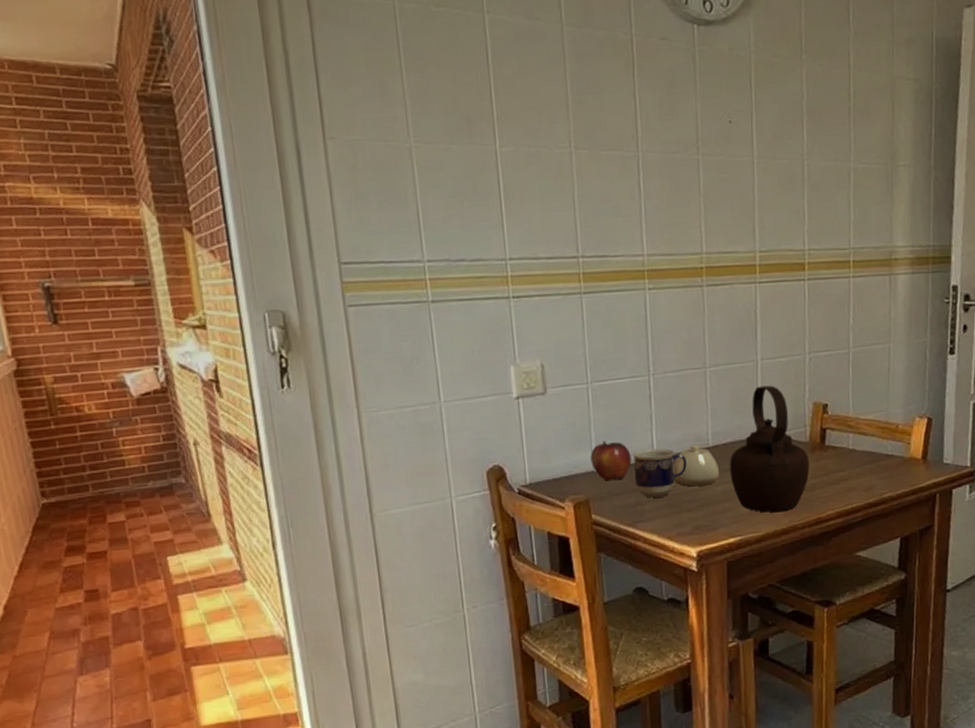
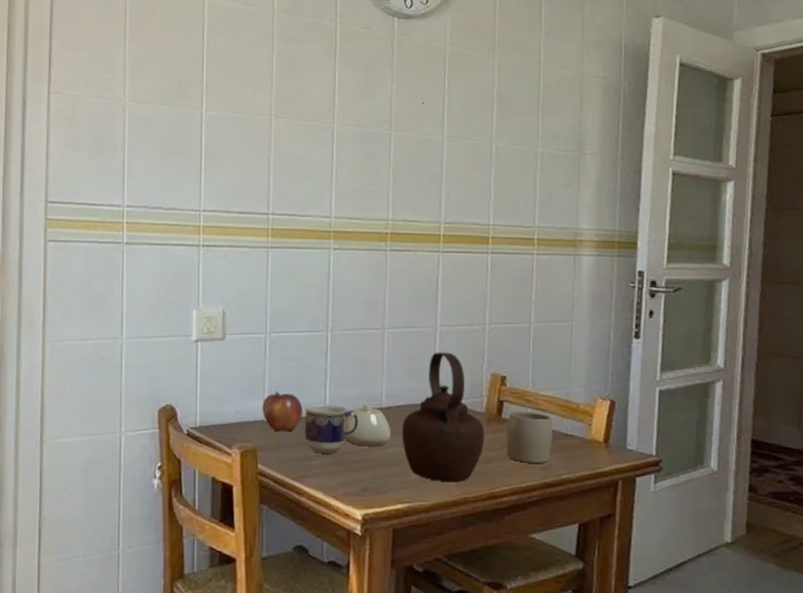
mug: none [830,436,875,486] -> present [506,412,553,463]

